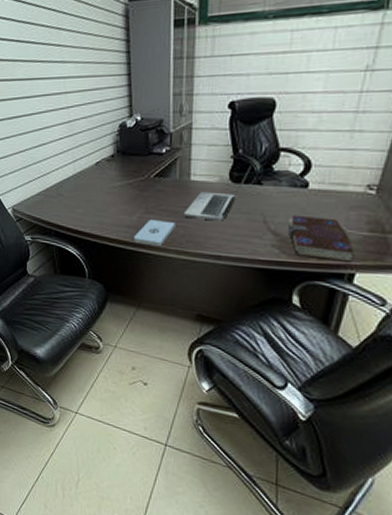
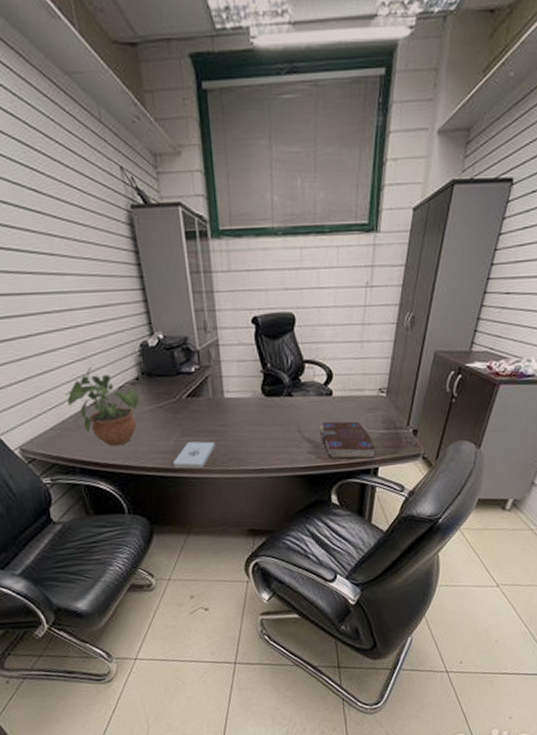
potted plant: none [52,143,111,216] -> present [65,367,139,447]
laptop: present [183,165,251,221] -> none [222,378,281,436]

